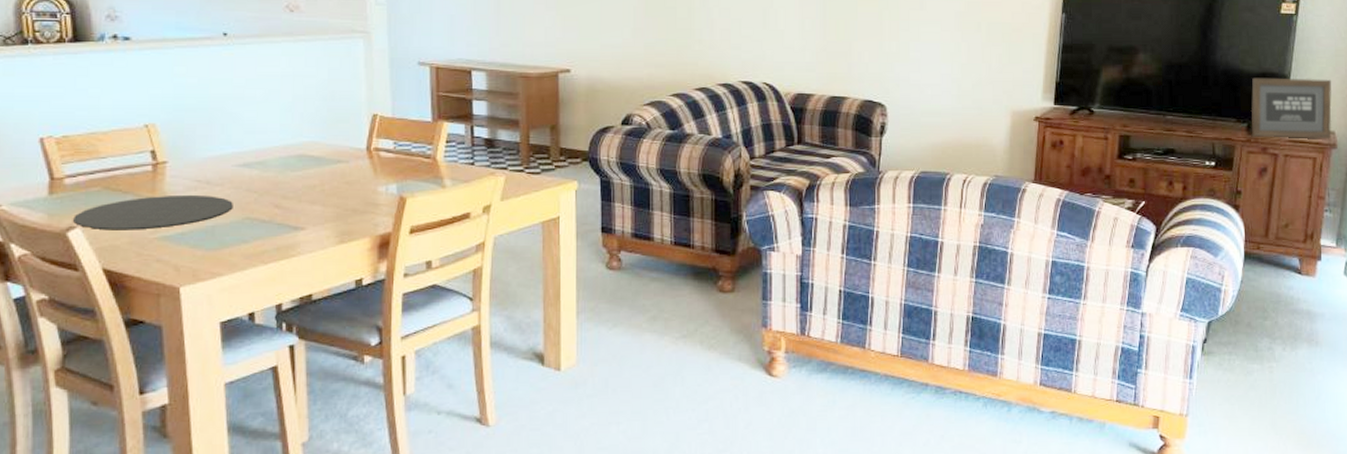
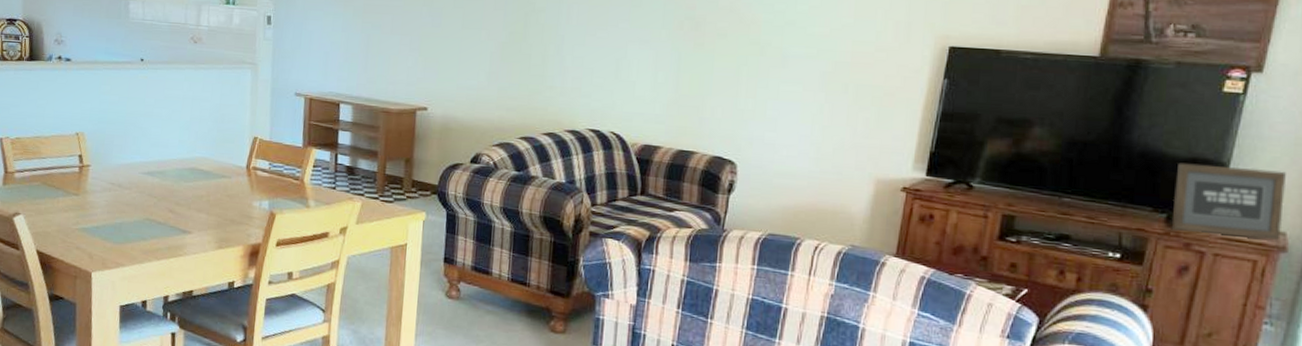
placemat: present [73,194,233,230] -> none [19,193,137,221]

